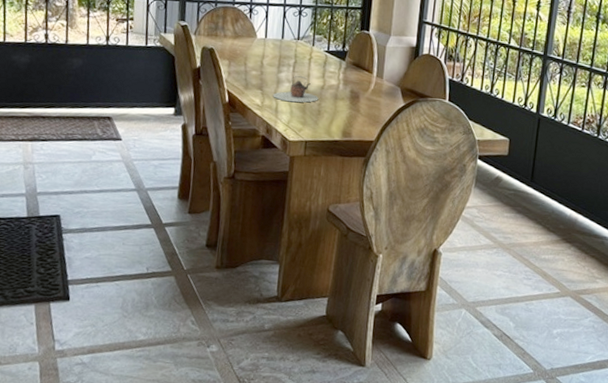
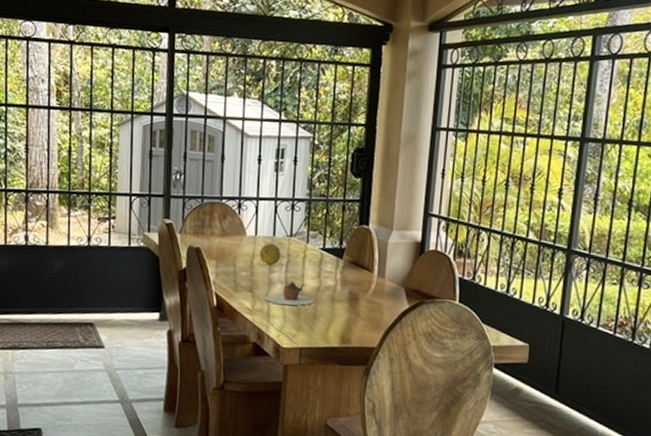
fruit: none [268,45,289,66] -> present [258,243,281,266]

